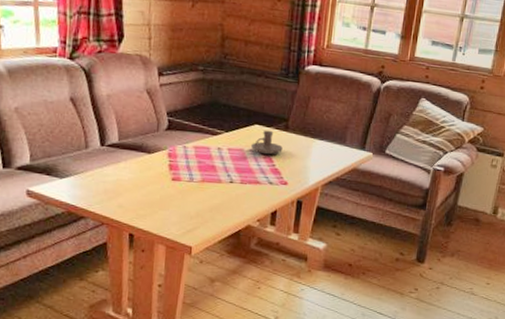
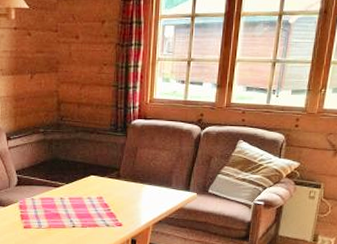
candle holder: present [251,130,283,155] -> none [89,179,116,201]

